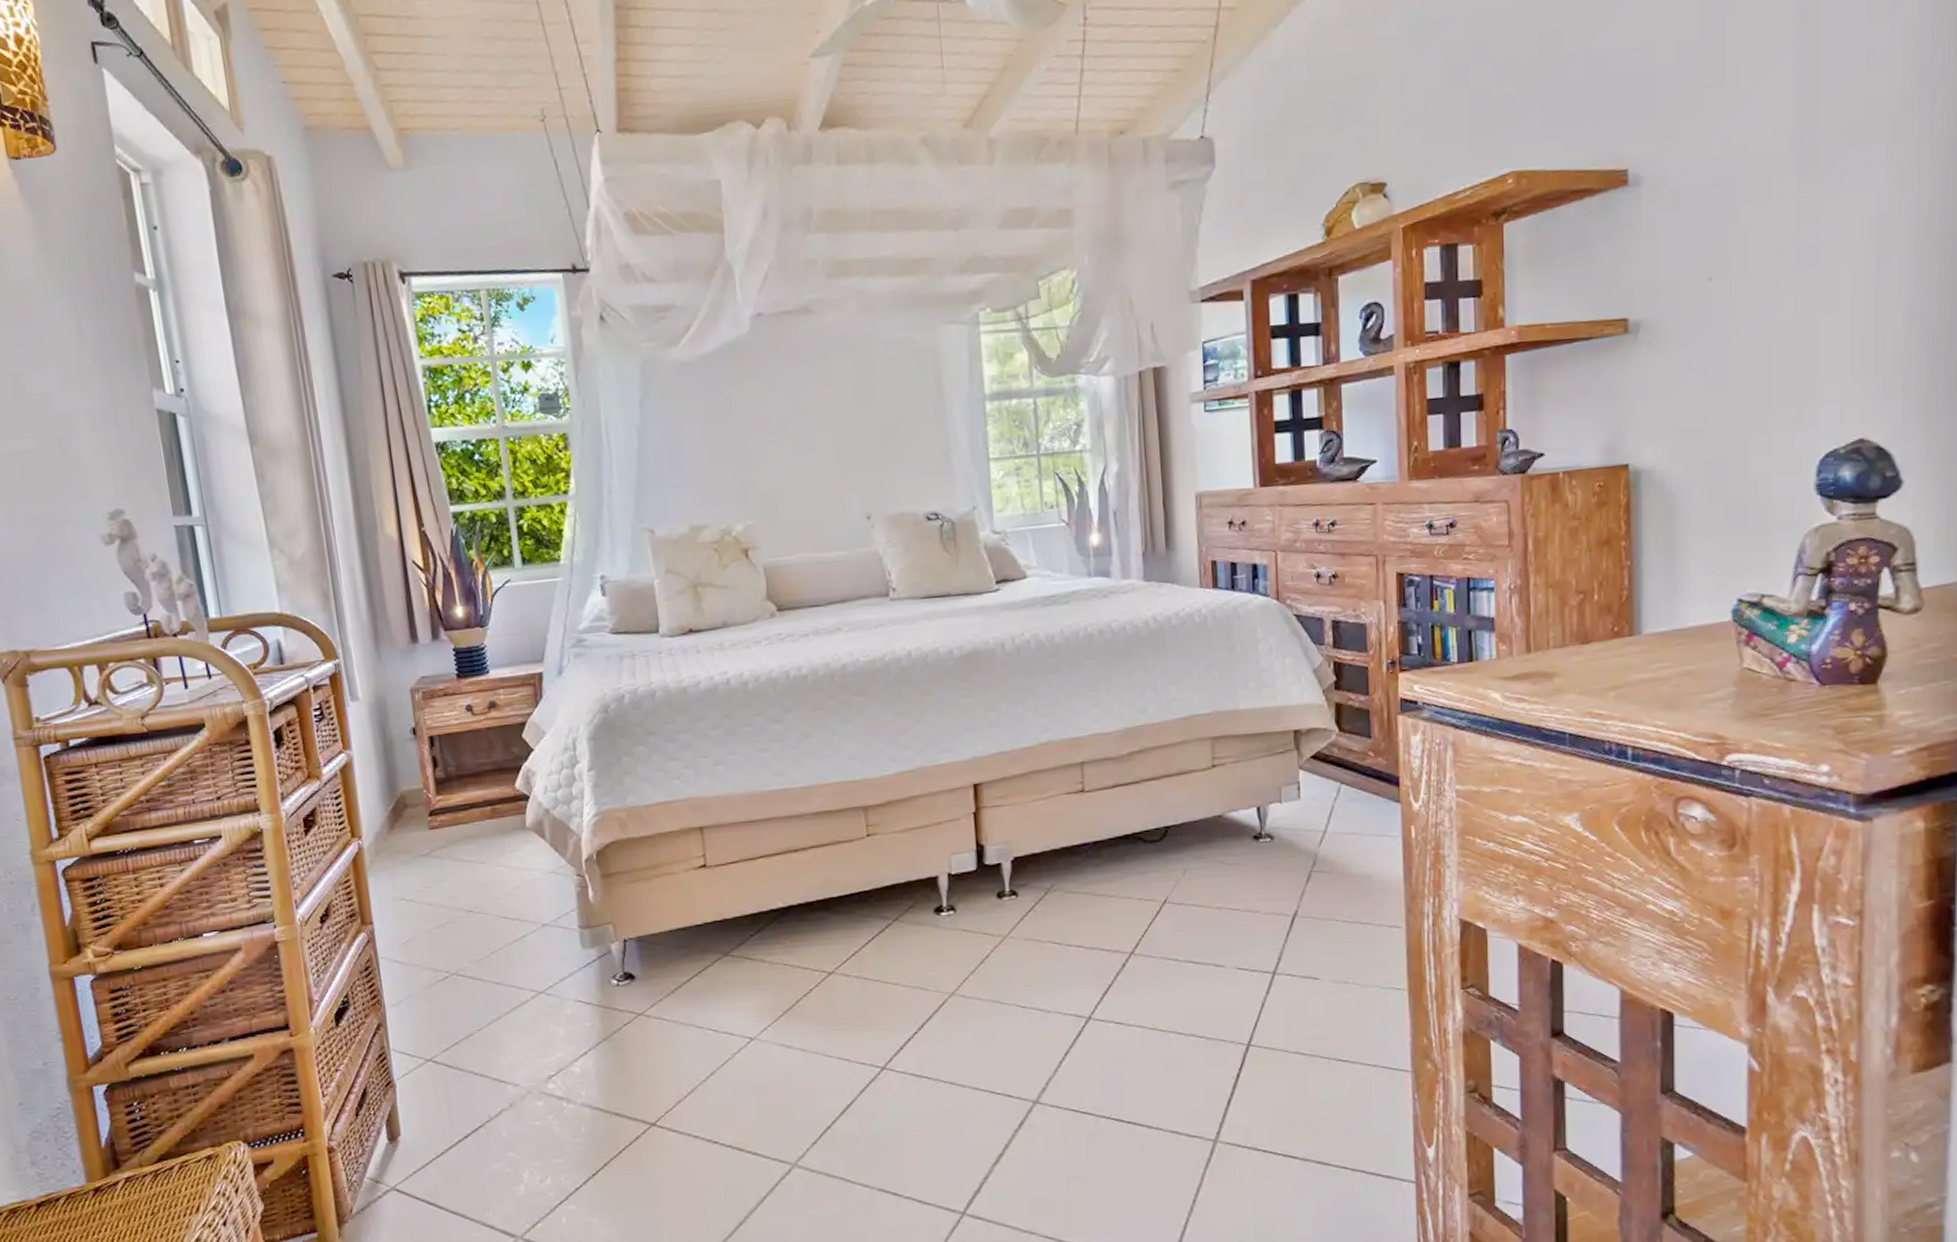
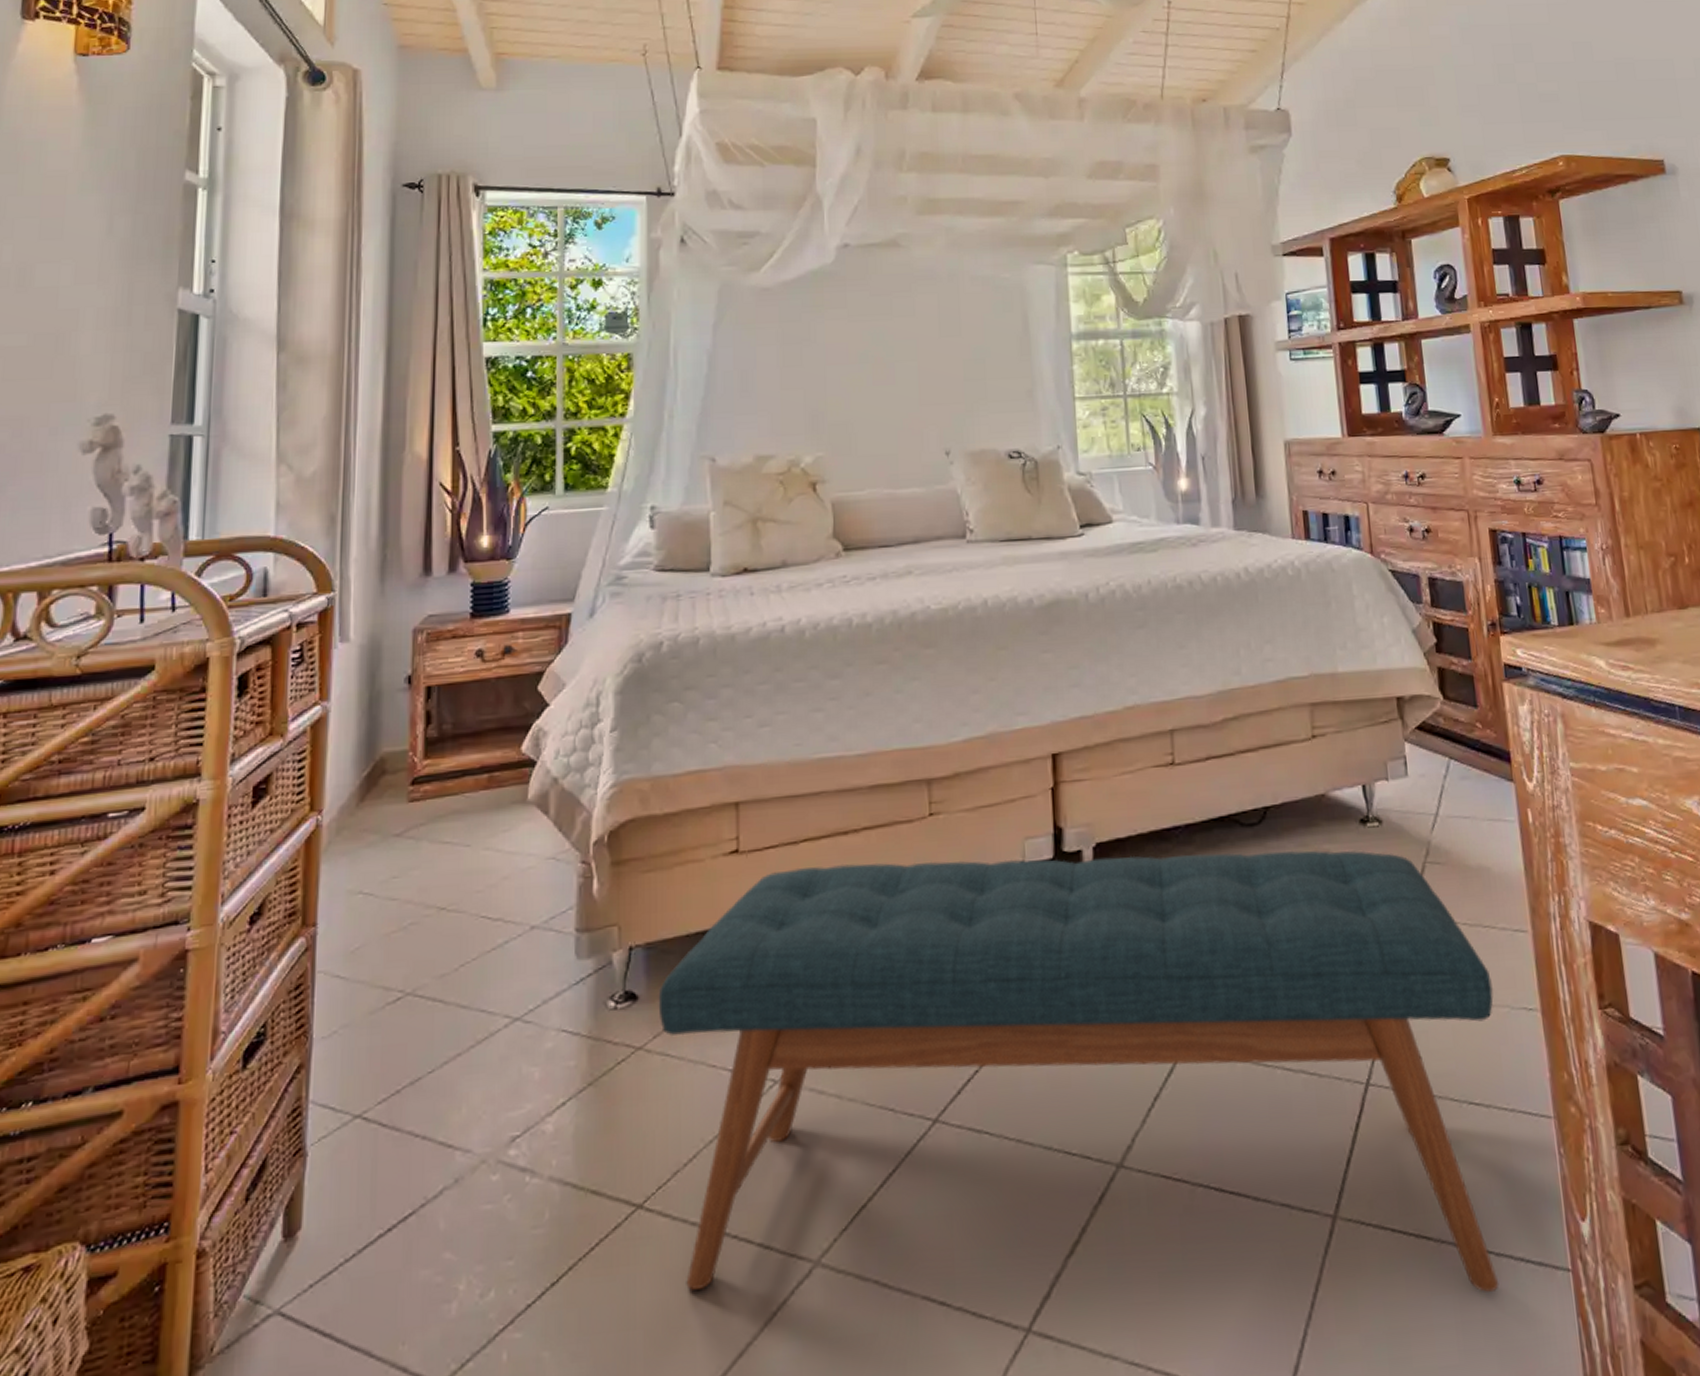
bench: none [651,861,1367,1196] -> present [658,850,1500,1293]

